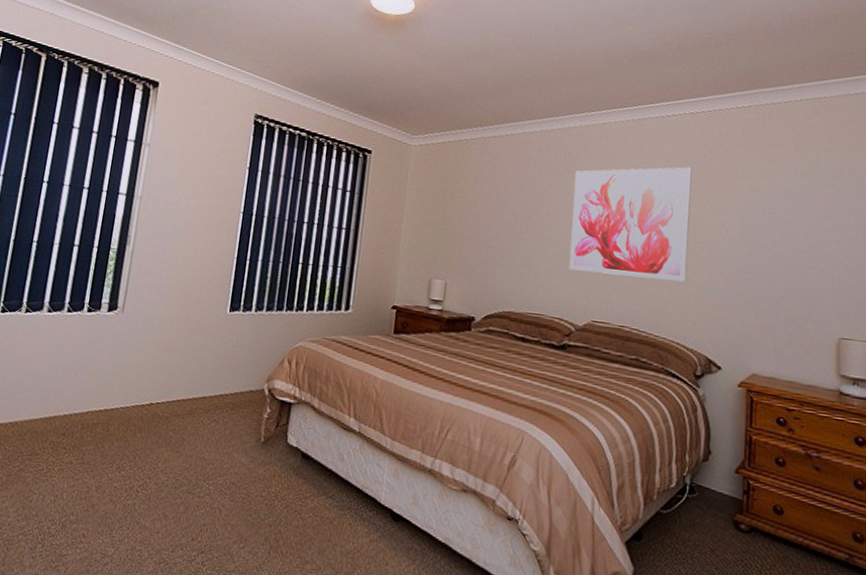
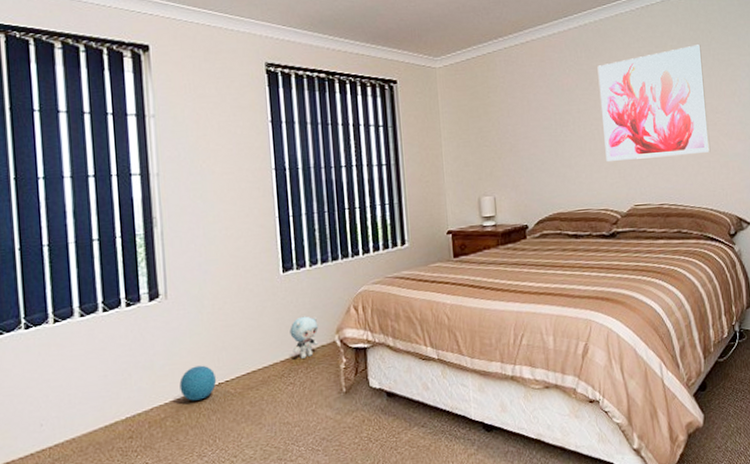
ball: none [115,381,150,415] -> present [179,365,217,401]
plush toy: none [222,357,252,399] -> present [289,316,319,359]

